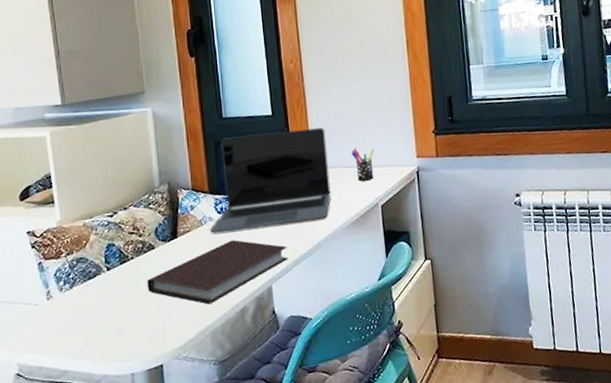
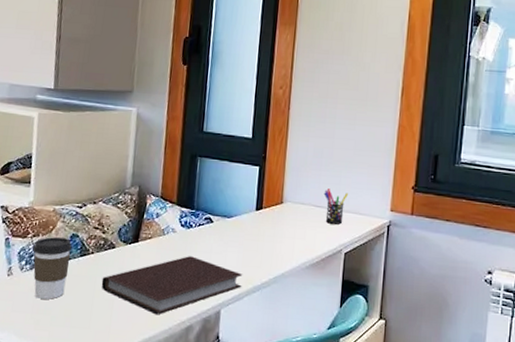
coffee cup: none [69,249,111,316] -> present [33,237,72,299]
laptop: present [210,128,331,234] -> none [171,152,302,253]

